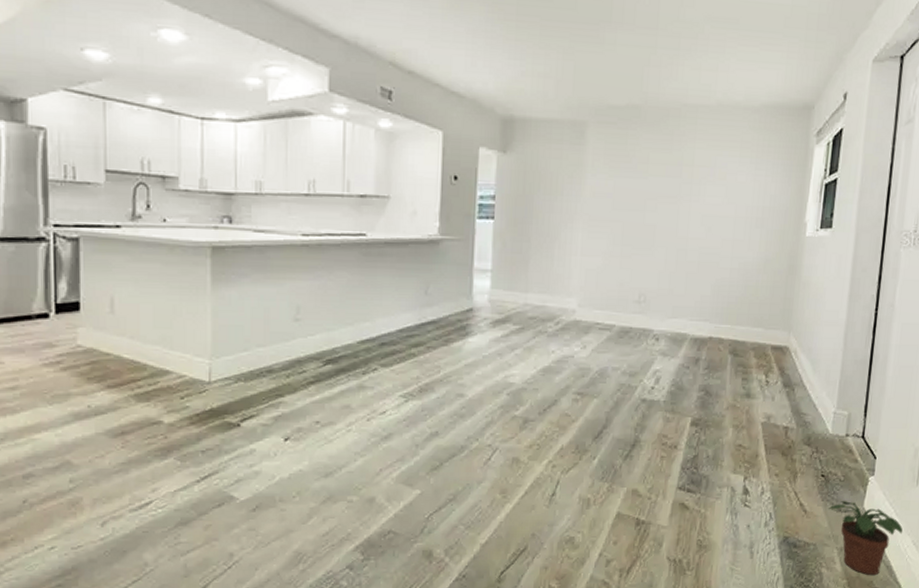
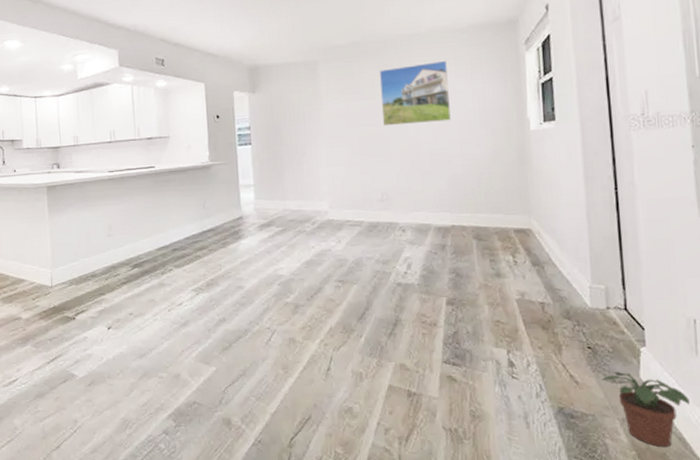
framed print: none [651,142,732,216] -> present [379,60,451,126]

